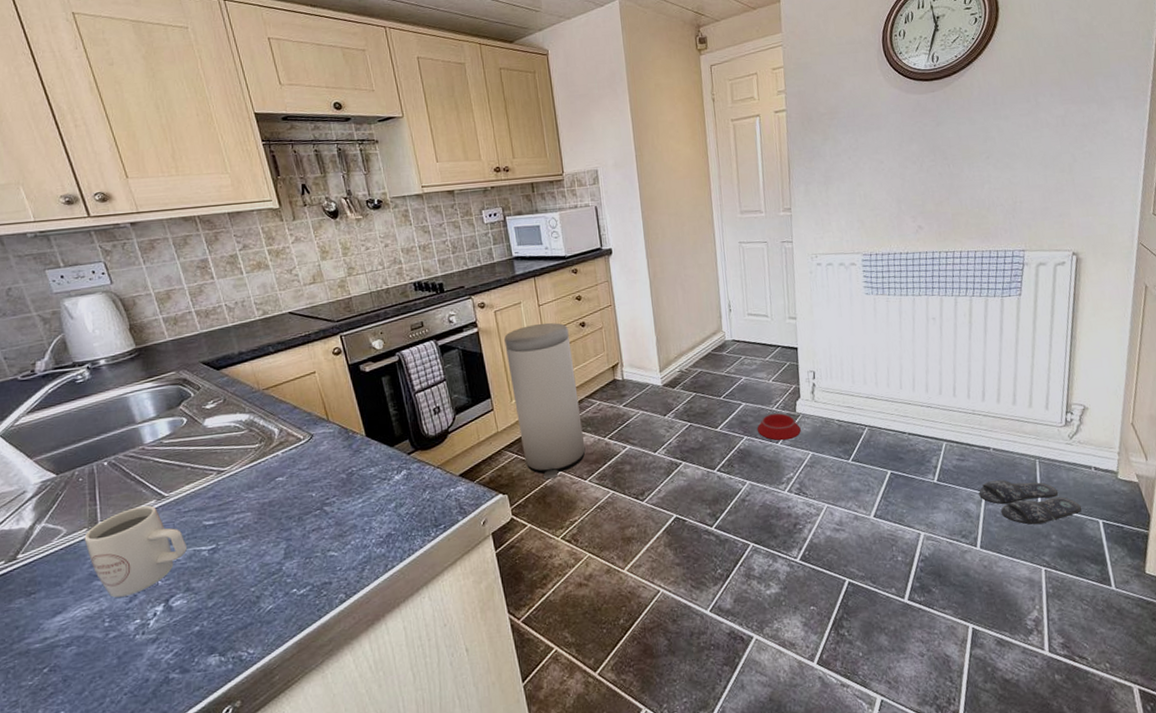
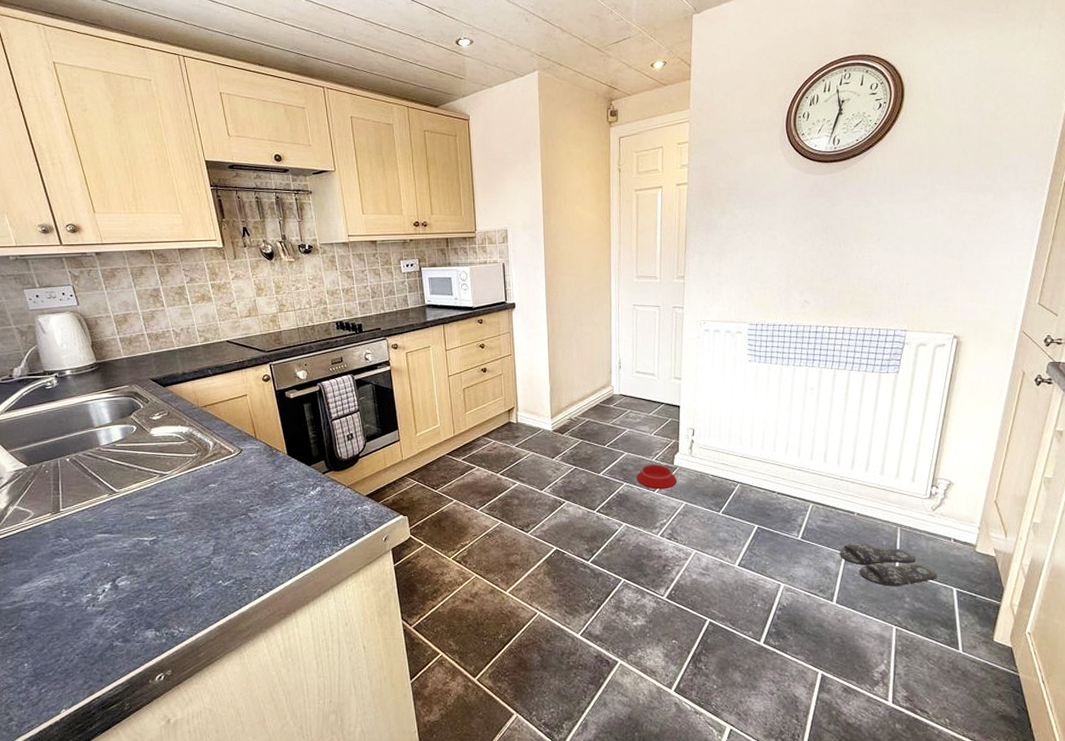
mug: present [84,505,188,598] -> none [48,499,133,573]
pedal bin: present [504,322,586,480] -> none [413,366,479,506]

